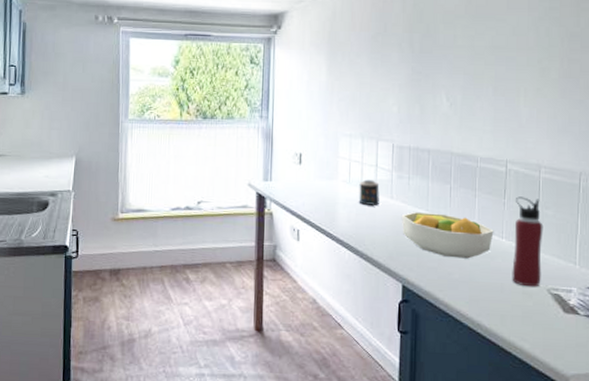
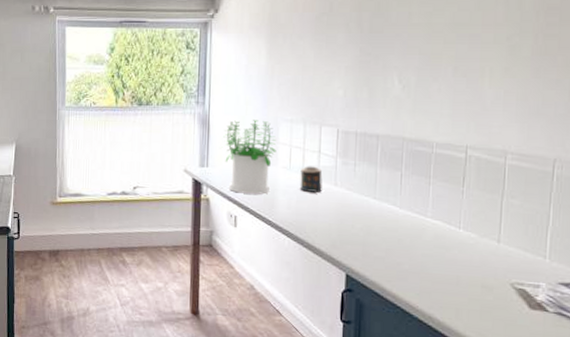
potted plant: none [282,134,337,208] -> present [219,120,277,195]
fruit bowl: present [401,211,494,259] -> none [345,199,450,249]
water bottle: present [512,196,544,287] -> none [469,184,508,281]

